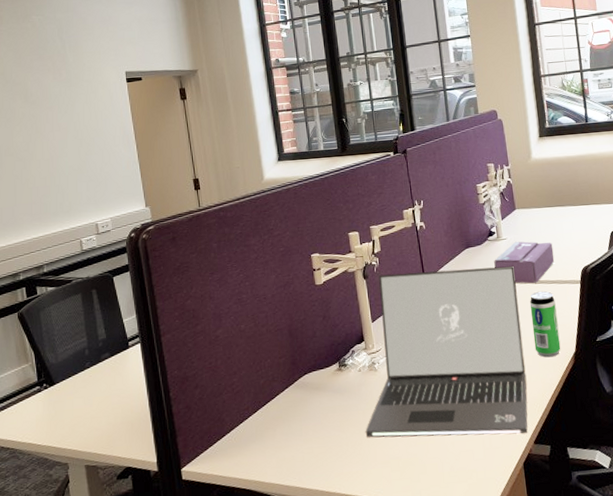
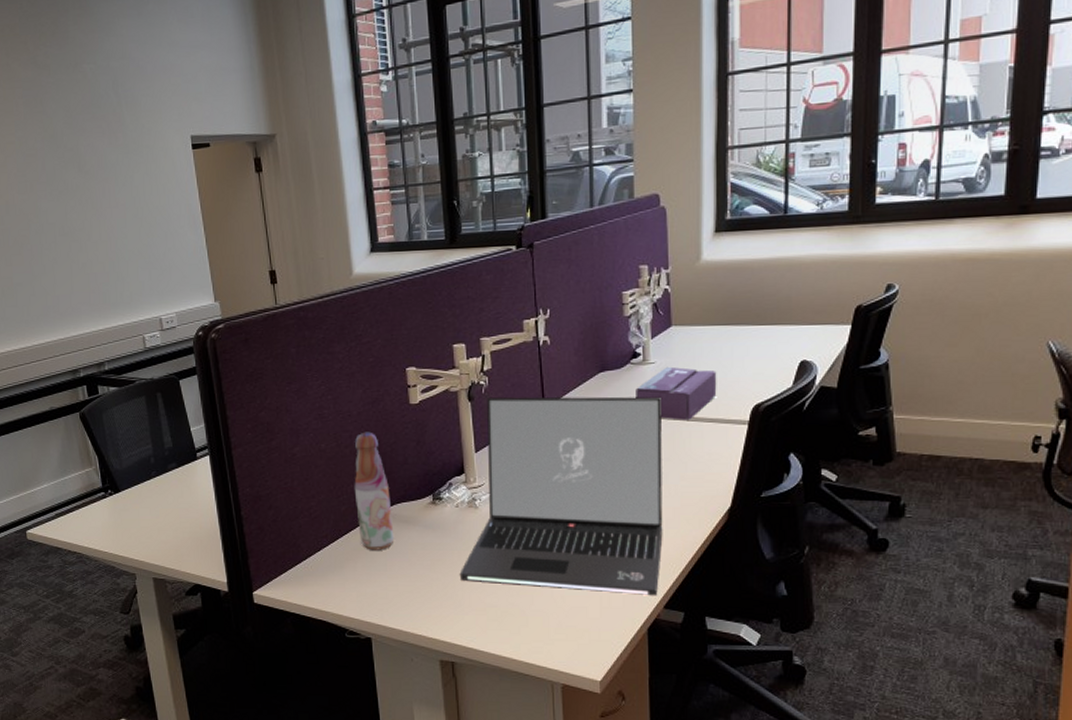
bottle: none [270,311,308,418] -> present [354,431,394,550]
beverage can: present [529,291,561,358] -> none [677,430,712,511]

